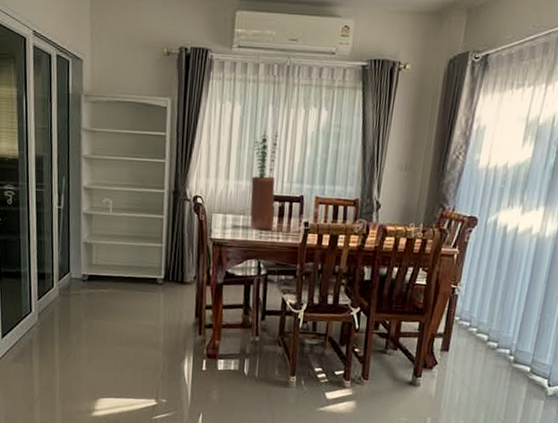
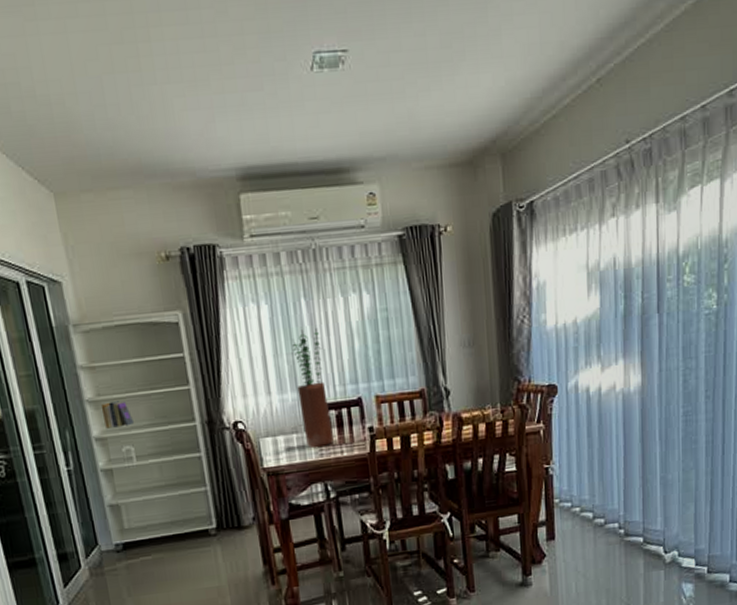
books: none [93,161,116,183] -> present [100,401,134,429]

